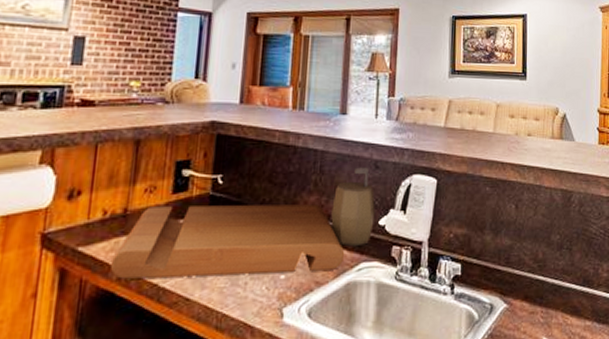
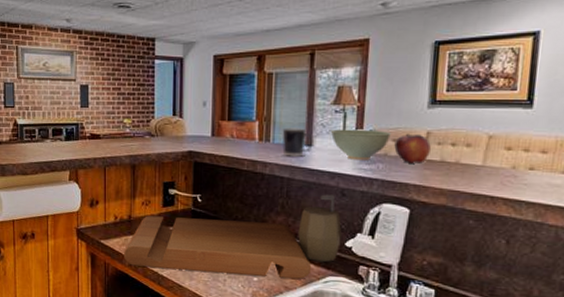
mug: none [317,94,348,126] -> present [282,128,313,157]
bowl: none [364,96,420,129] -> present [330,129,392,160]
fruit: none [422,102,452,132] -> present [394,133,431,164]

